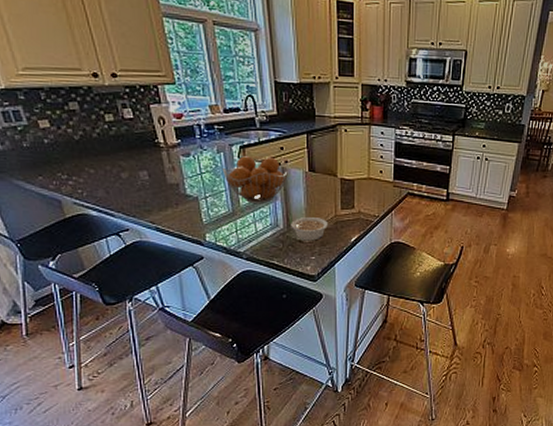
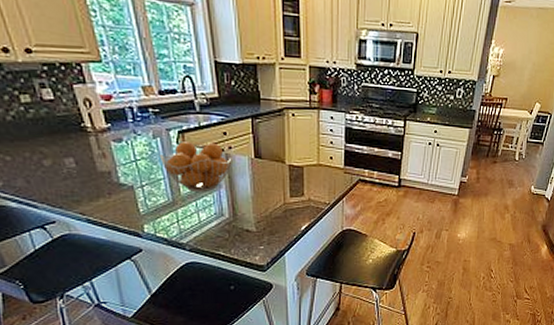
legume: present [291,217,328,241] -> none [237,206,276,230]

